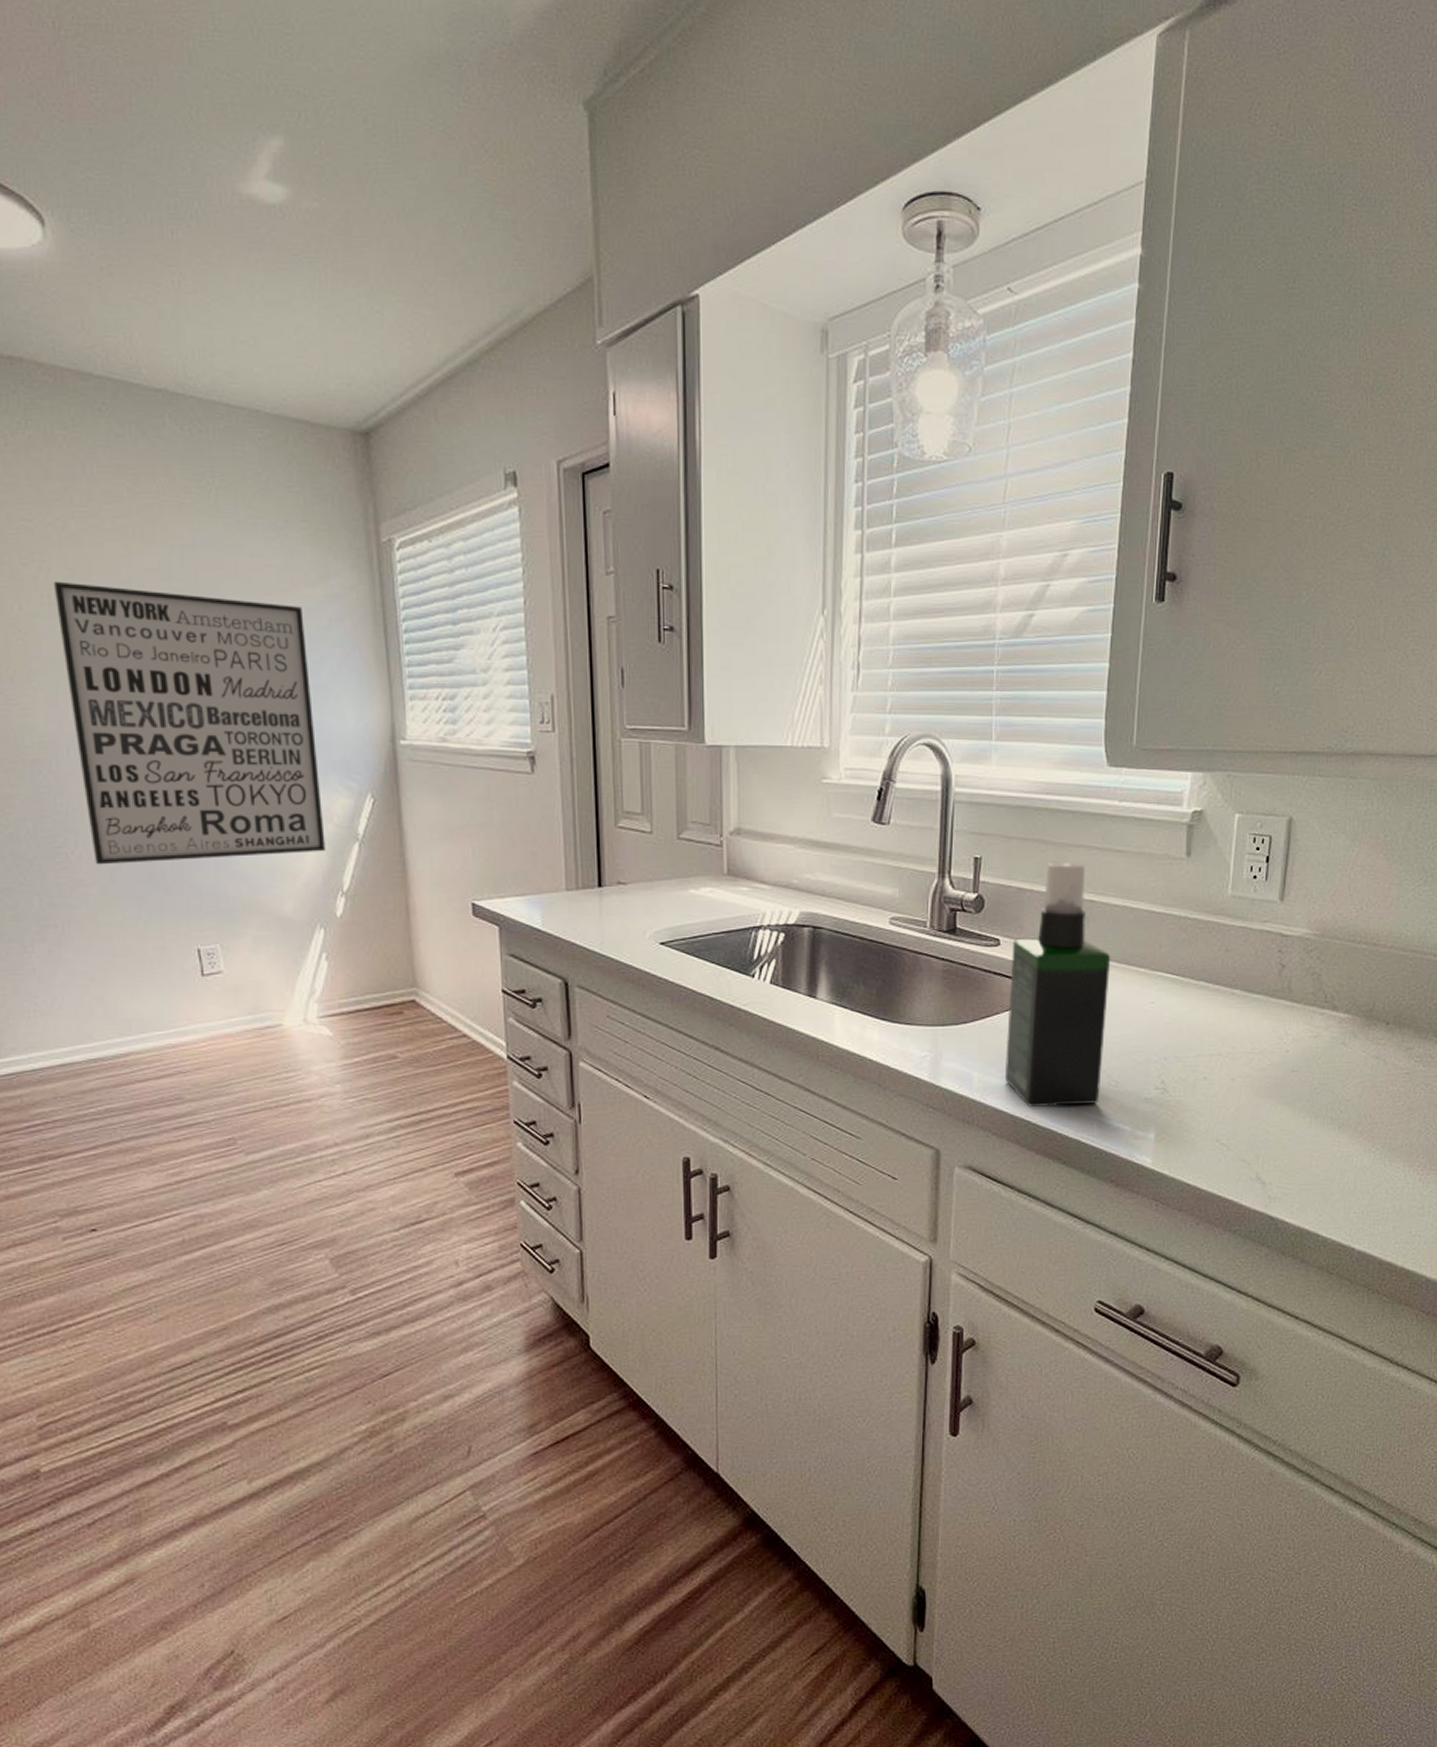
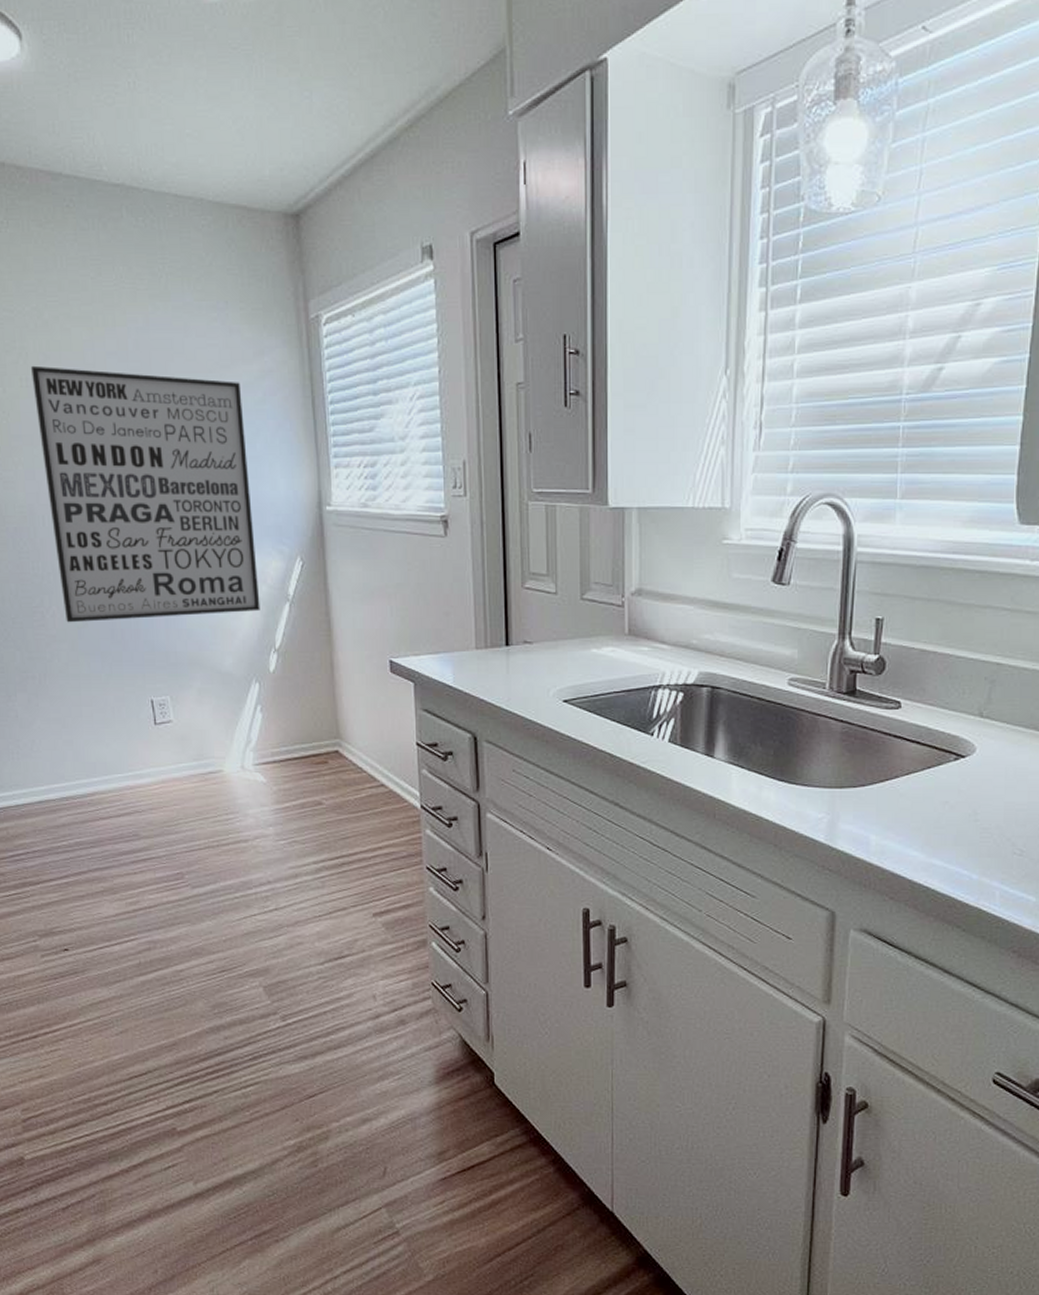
spray bottle: present [1004,861,1111,1107] -> none [903,622,1018,873]

